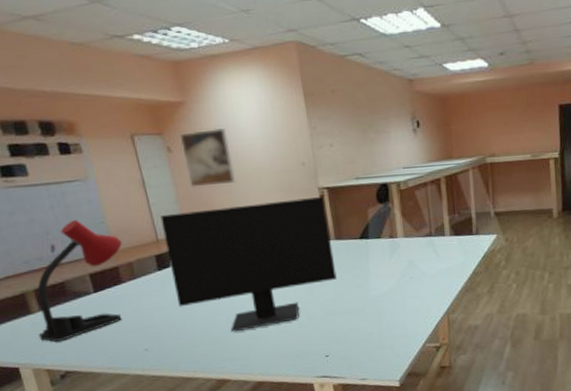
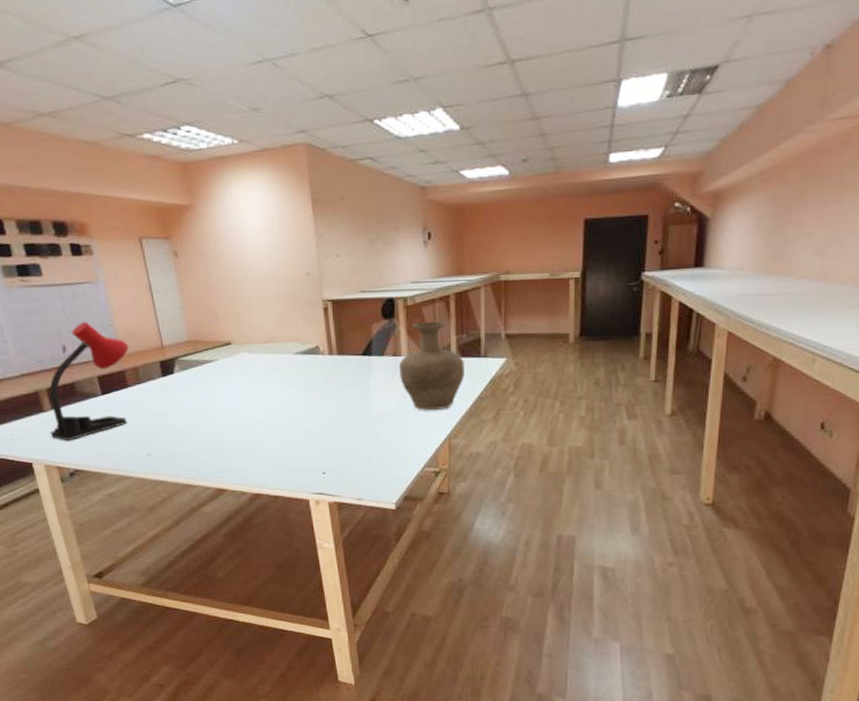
computer monitor: present [160,196,337,332] -> none [165,308,337,443]
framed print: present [179,128,236,187] -> none [186,233,241,294]
vase: none [396,203,459,289] -> present [399,321,465,411]

